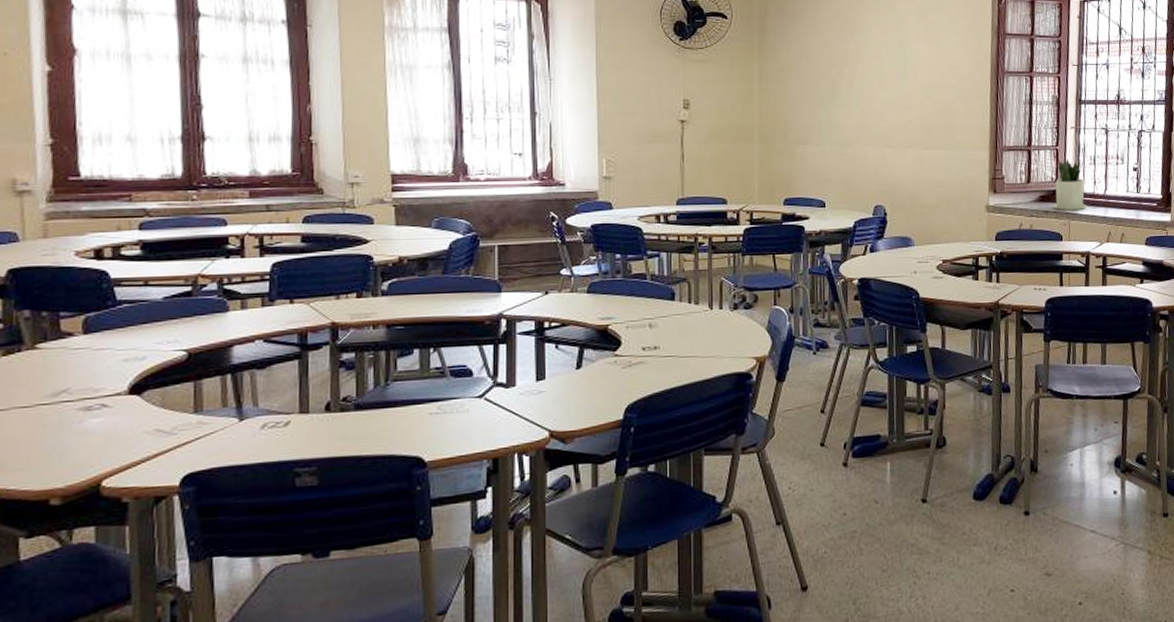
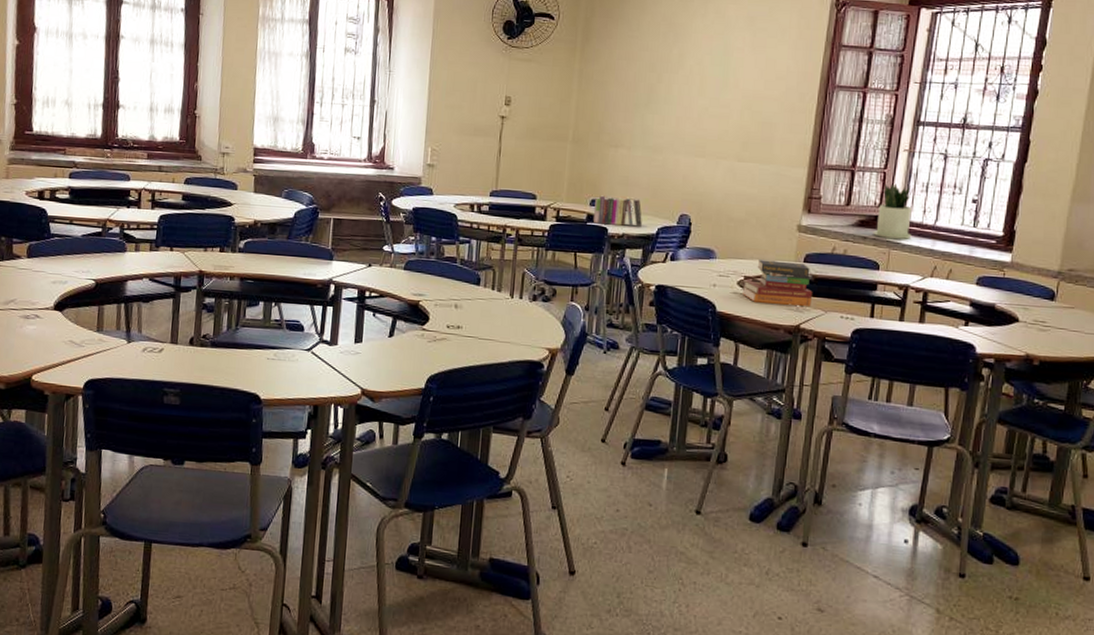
books: none [788,193,839,223] -> present [592,195,643,227]
books: none [942,241,1007,284] -> present [741,259,813,306]

